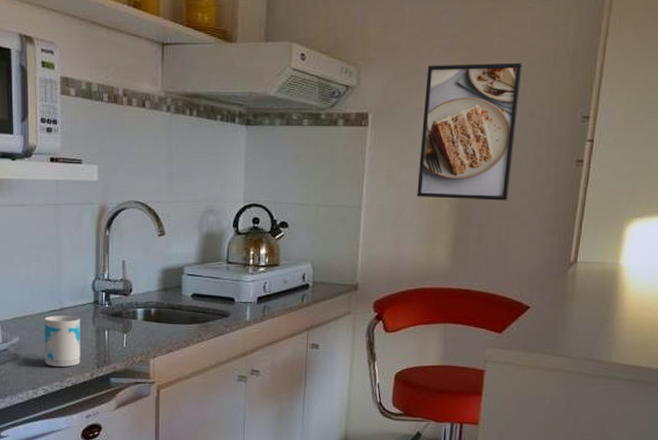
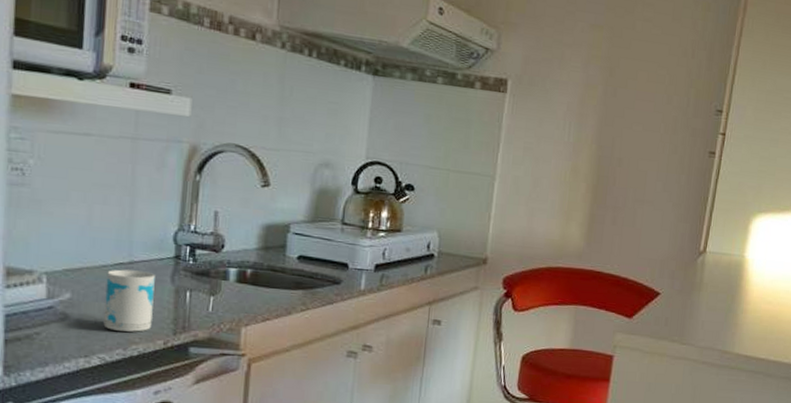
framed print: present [417,62,523,201] -> none [553,39,663,185]

